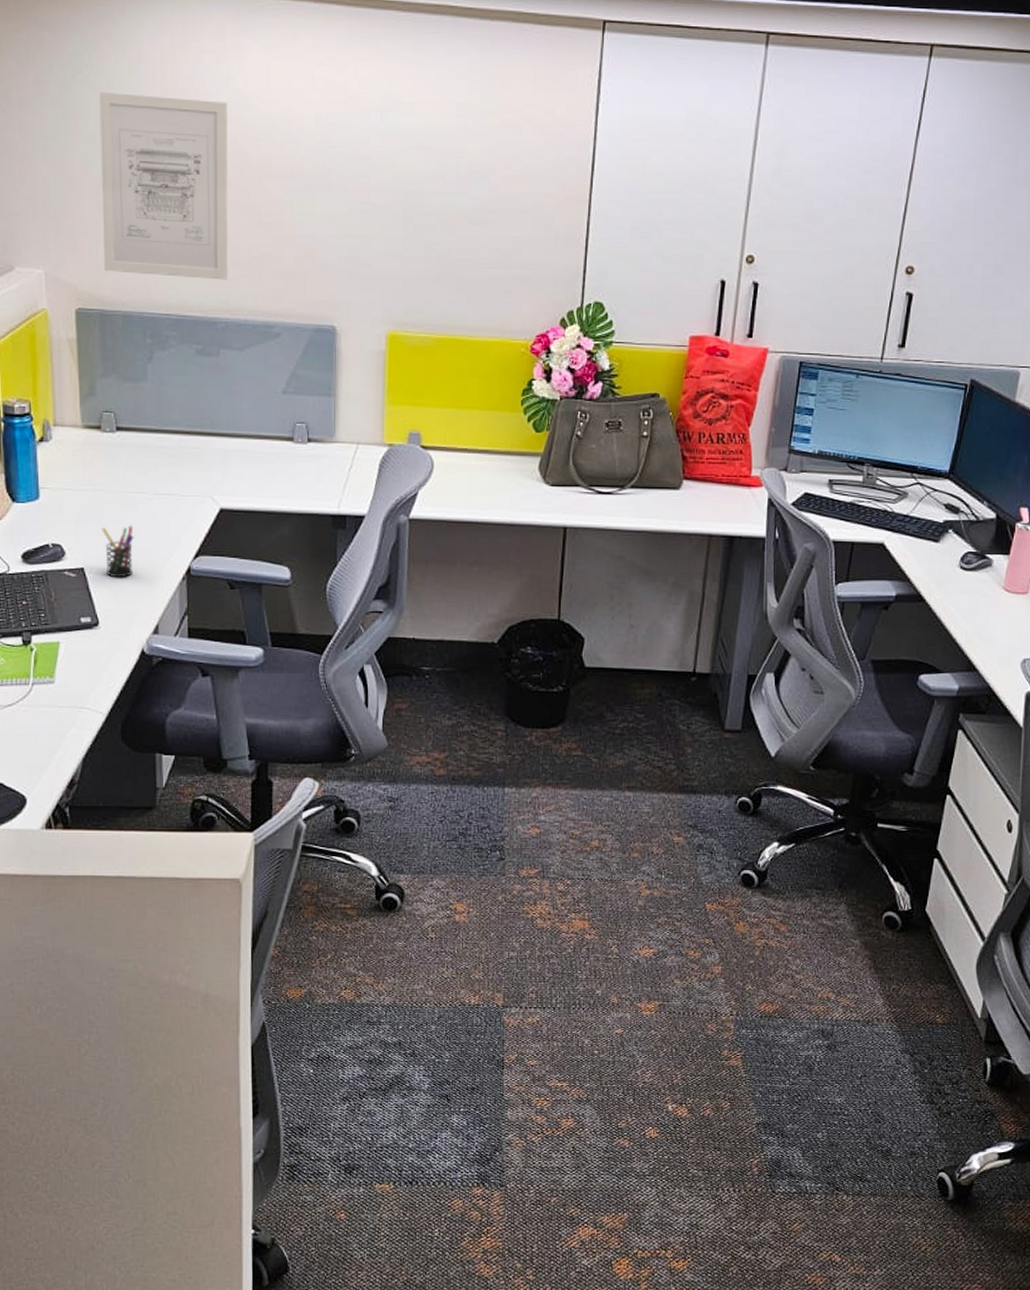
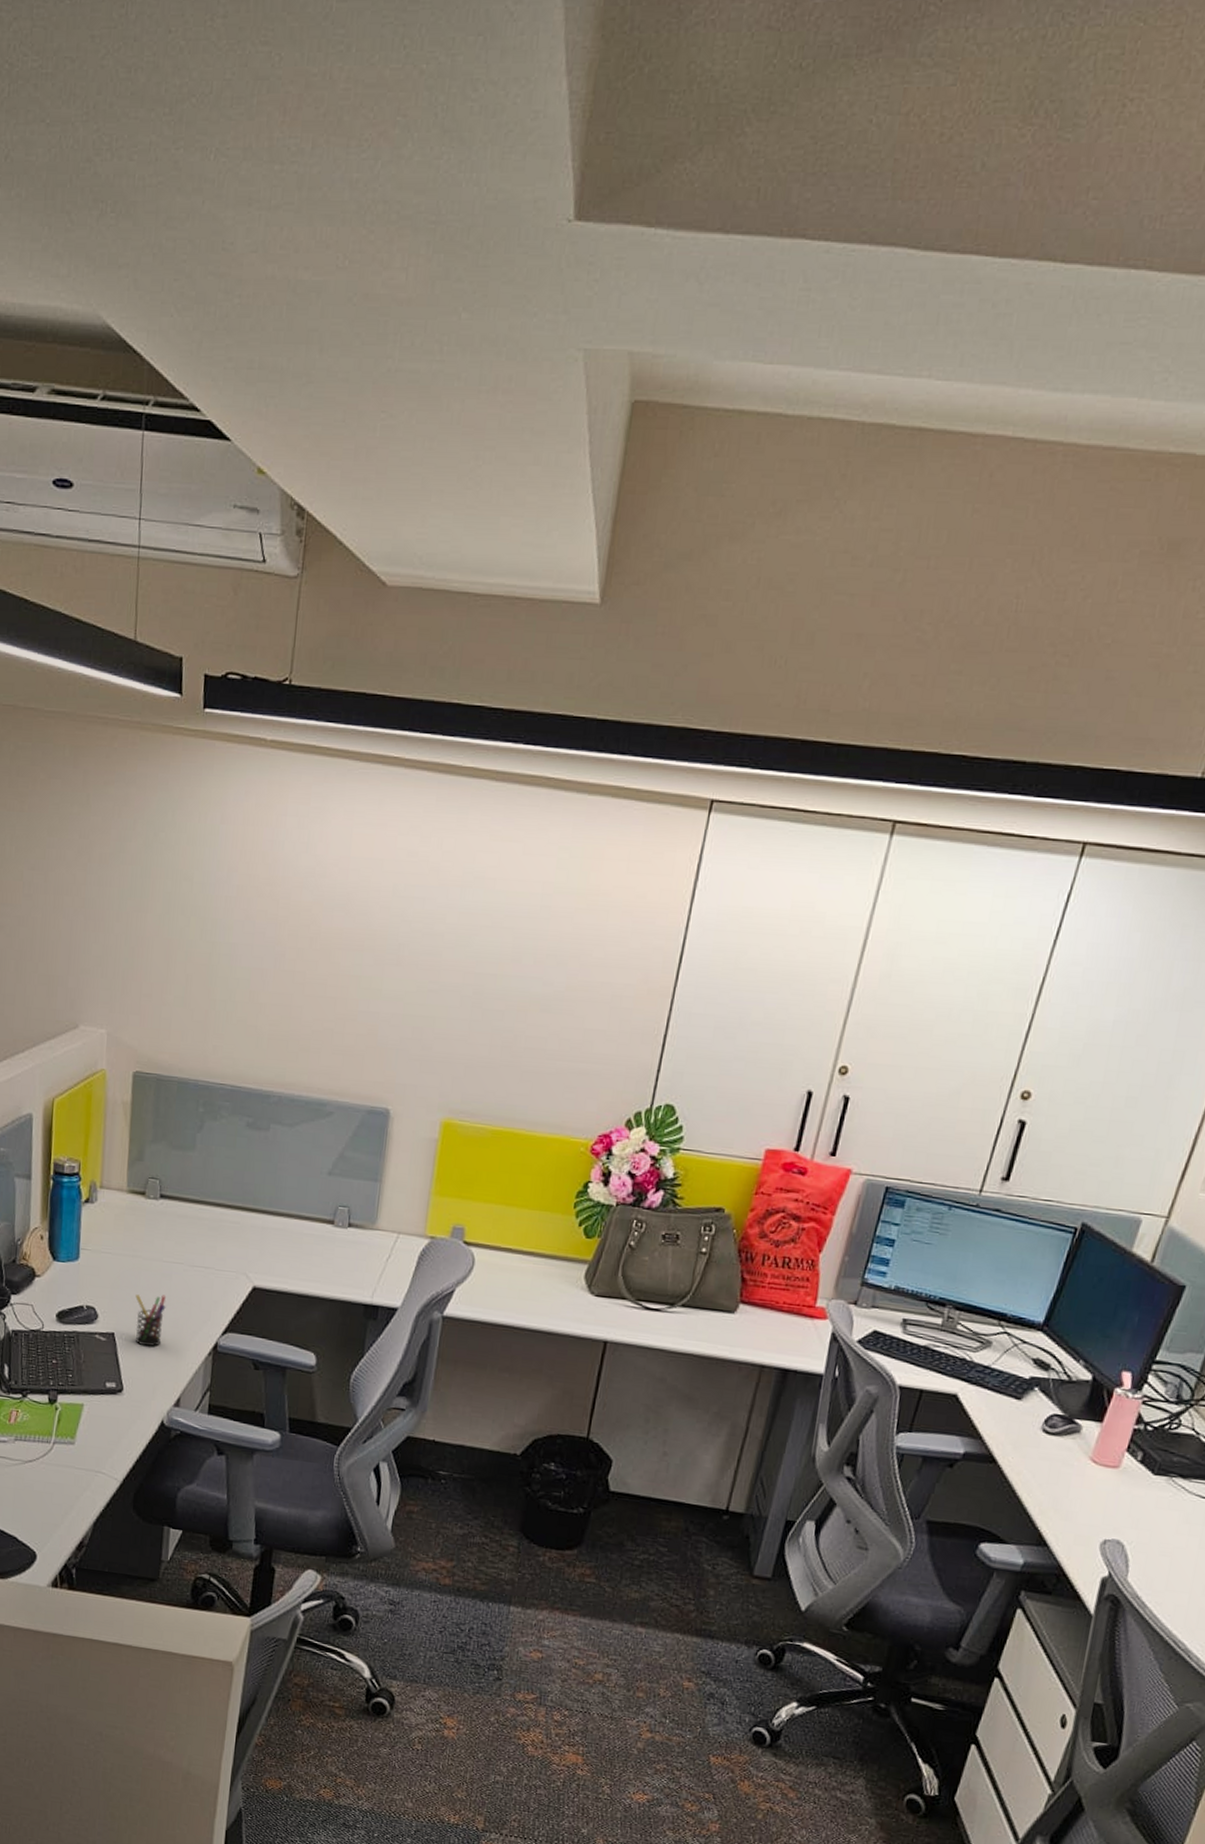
wall art: present [98,92,229,280] -> none [165,851,306,1053]

